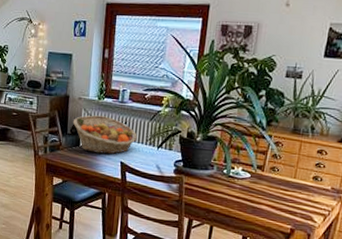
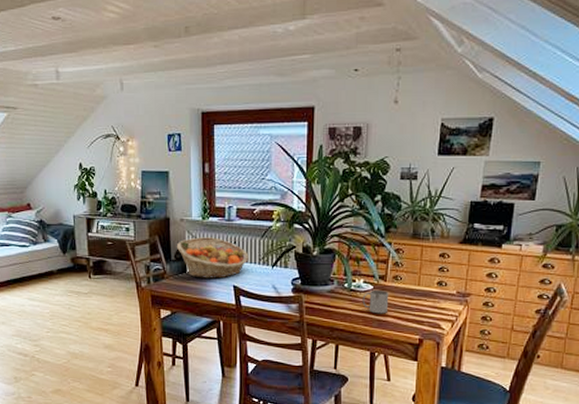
mug: none [239,178,266,202] -> present [362,290,389,314]

